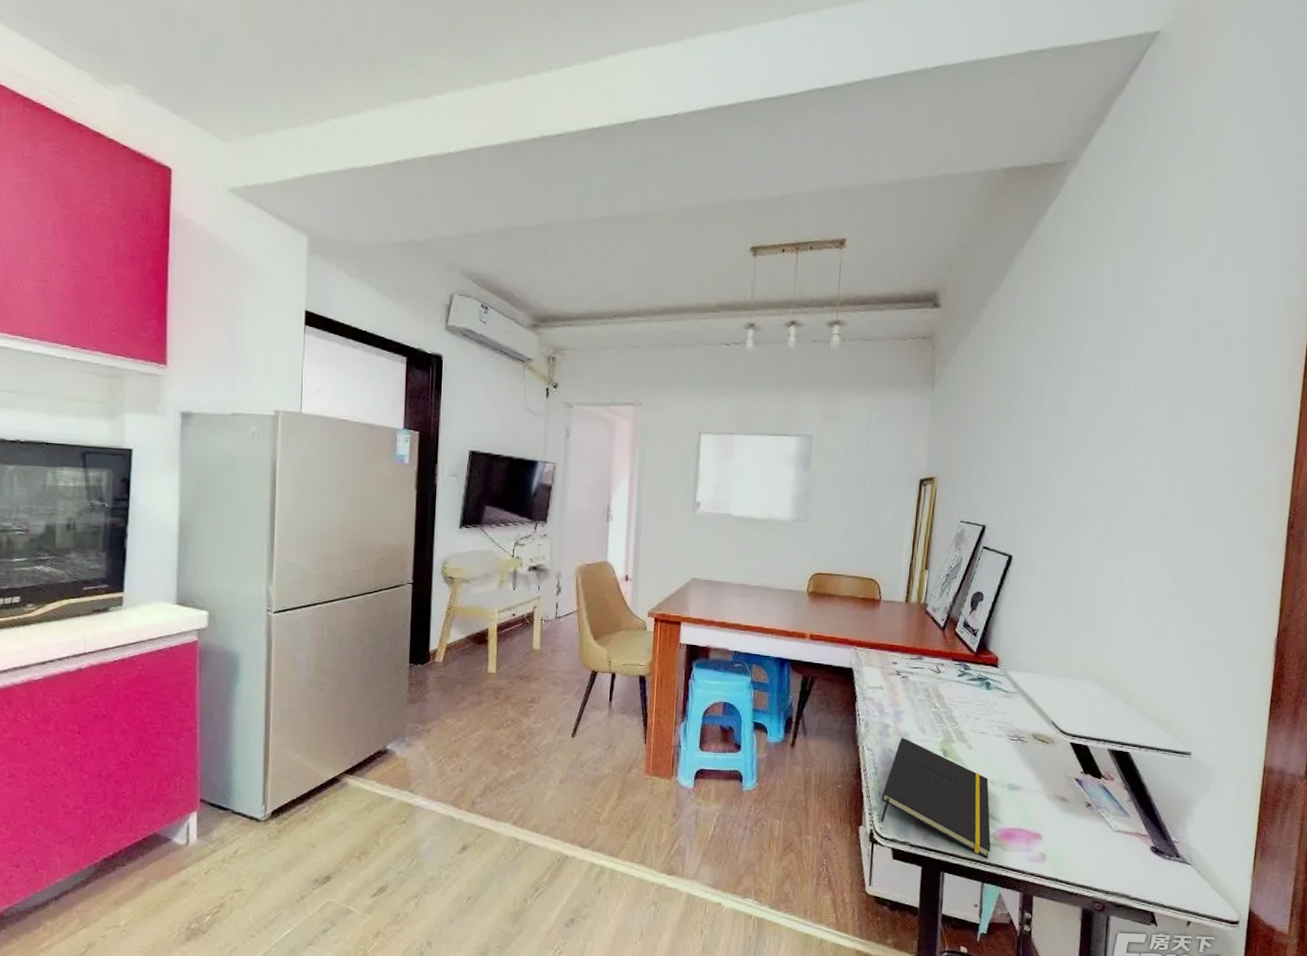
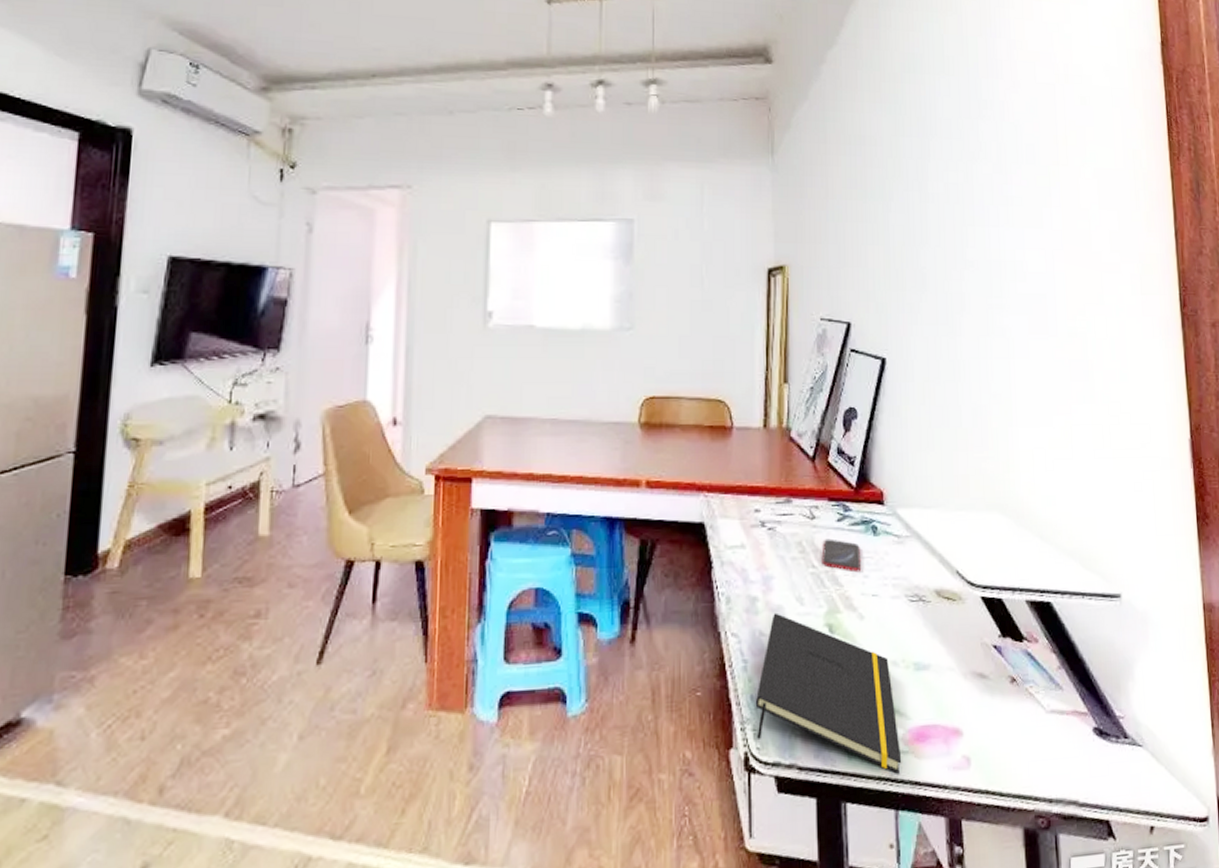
smartphone: none [942,688,975,715] -> present [821,538,862,573]

